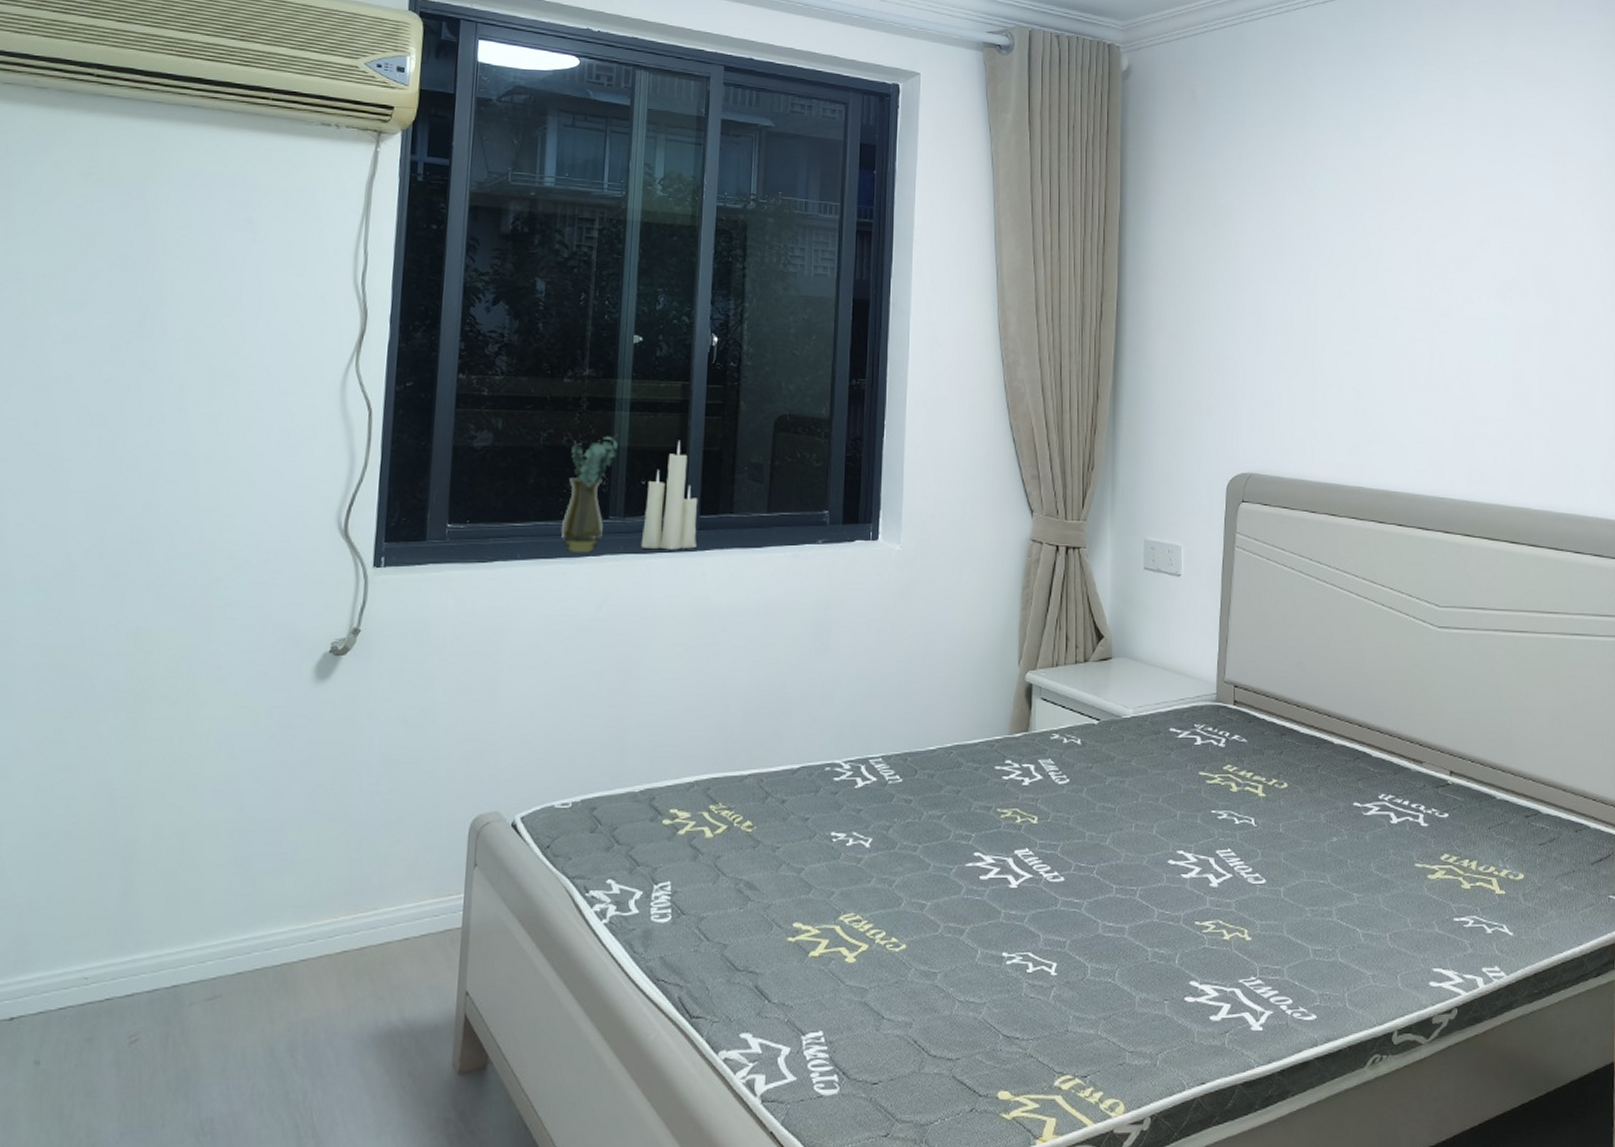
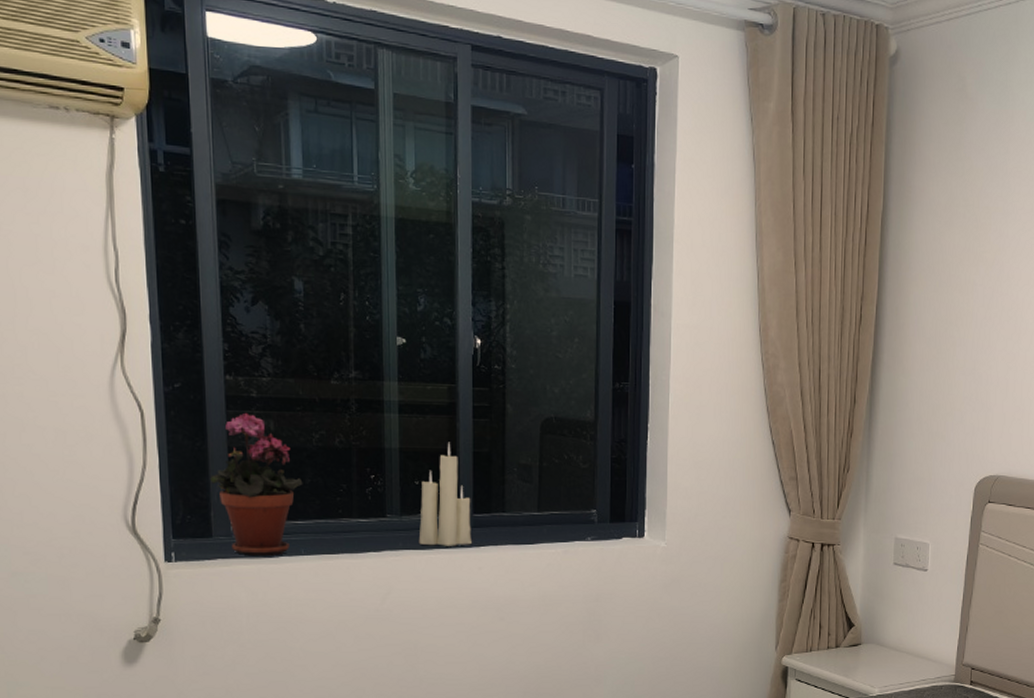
potted plant: none [431,411,526,561] -> present [210,412,303,556]
vase: present [561,433,618,553] -> none [341,435,389,549]

